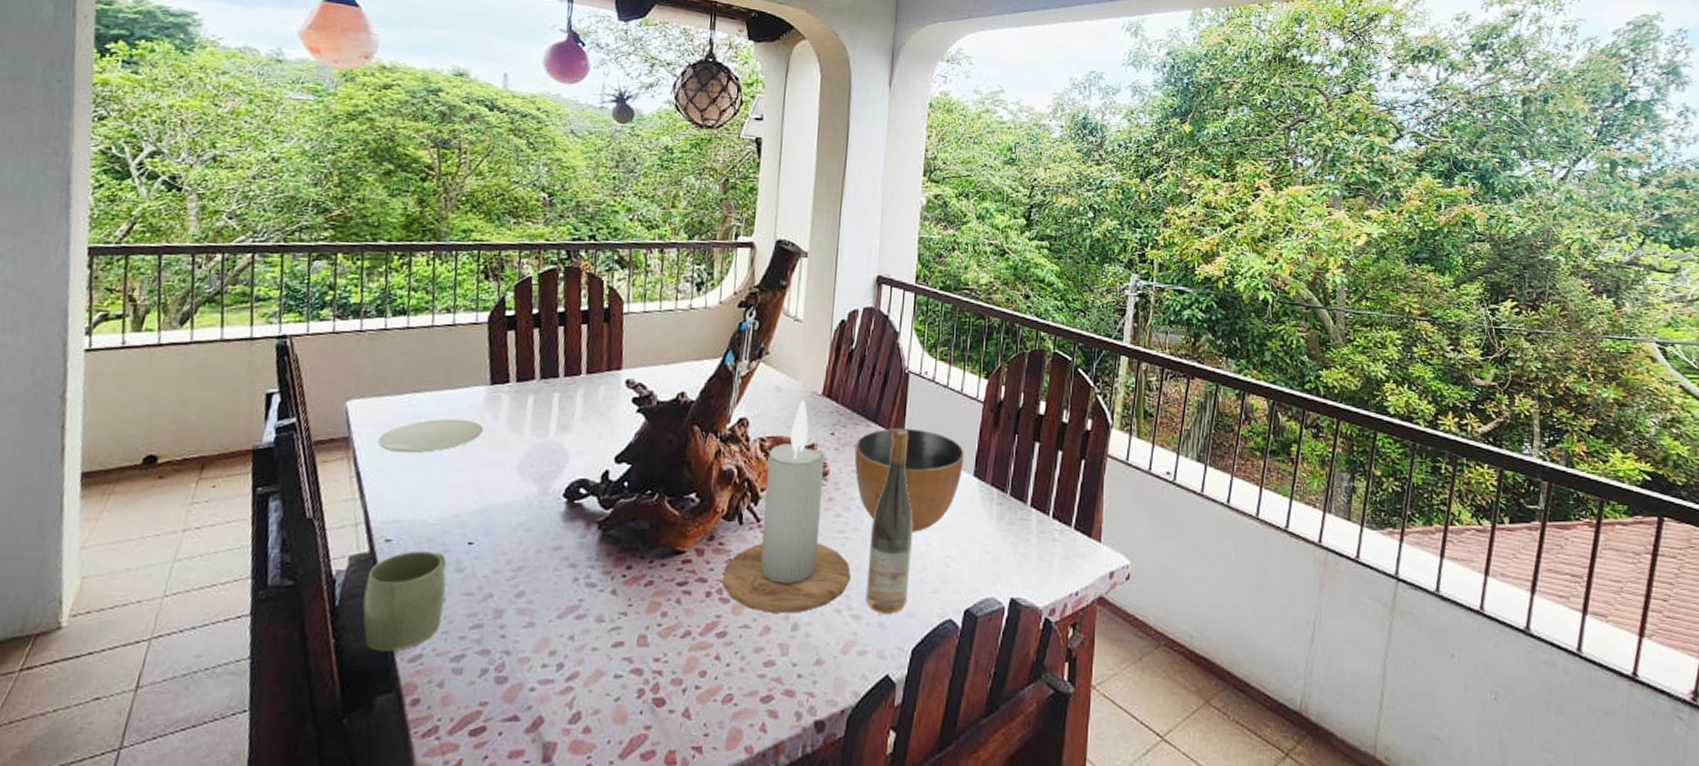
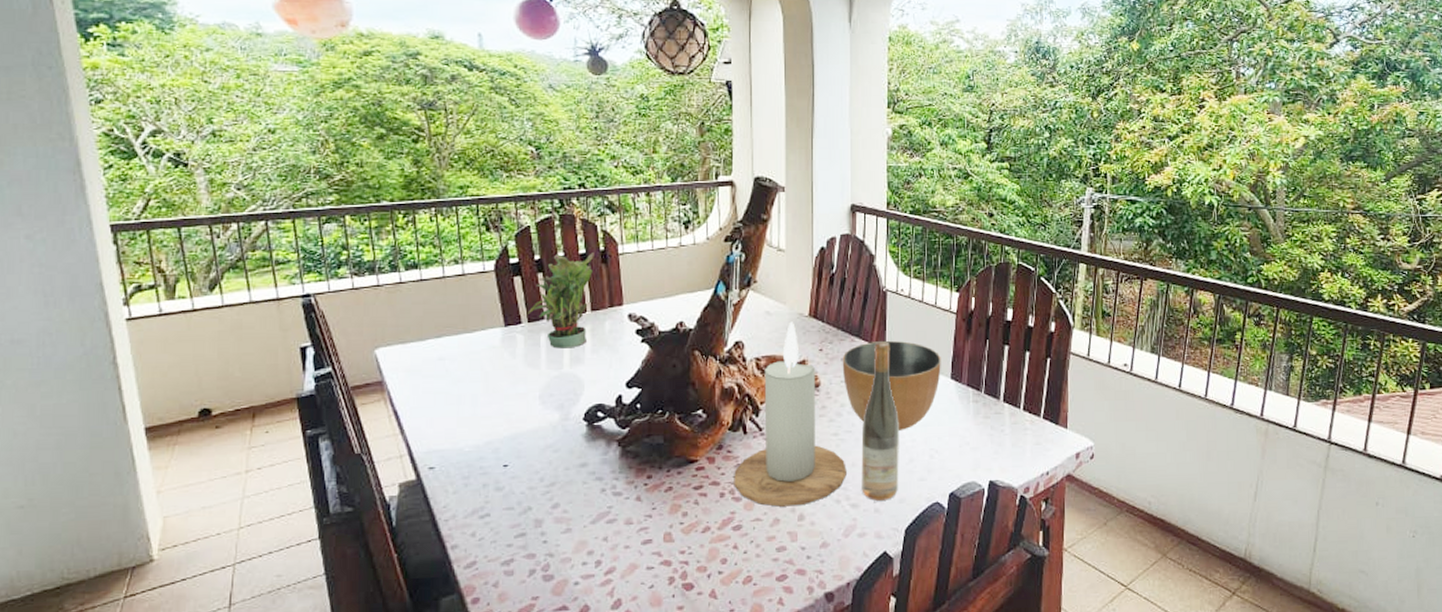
mug: present [362,550,447,652] -> none [417,474,489,562]
plate: present [377,418,484,454] -> none [408,358,504,392]
potted plant: none [516,309,597,414] -> present [526,253,594,349]

